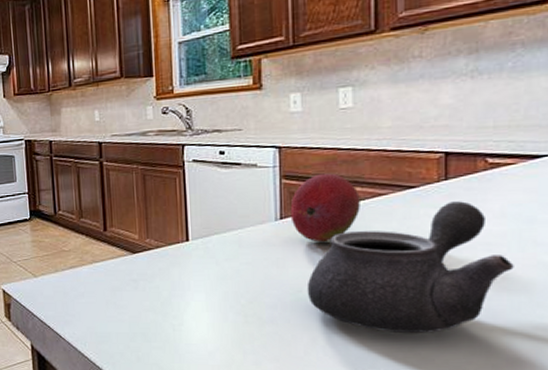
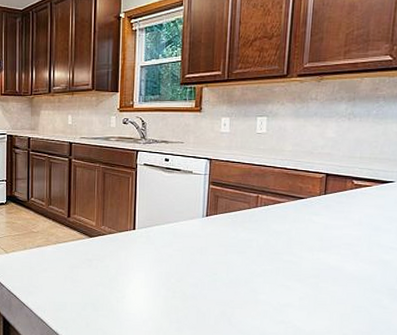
fruit: present [290,173,360,243] -> none [214,183,265,237]
teapot: present [307,201,514,333] -> none [221,211,364,310]

